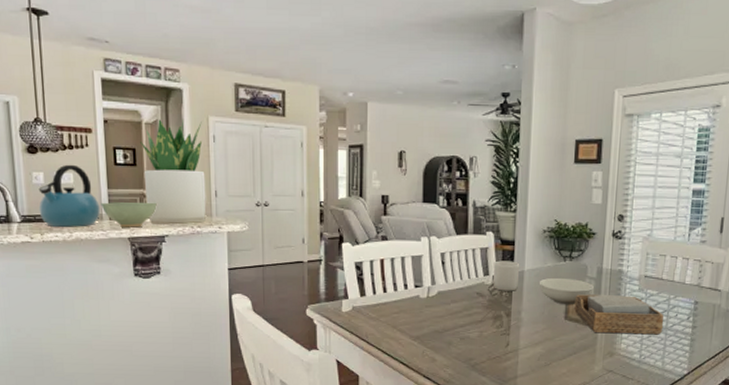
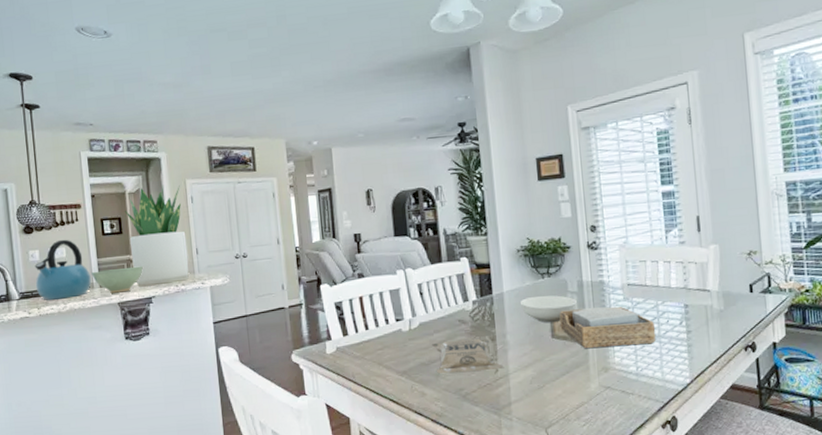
bag: none [448,311,515,345] -> present [432,338,504,374]
mug: present [493,260,520,291] -> none [471,284,499,316]

